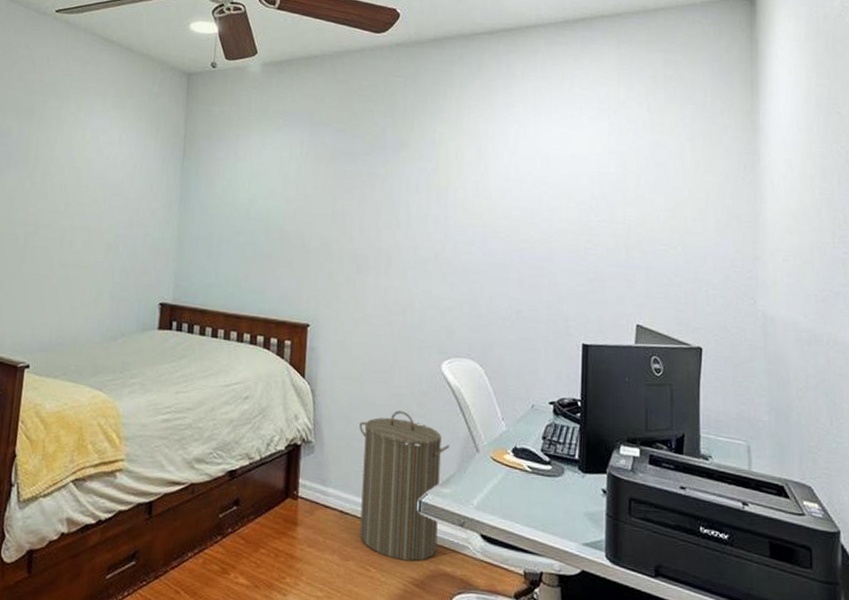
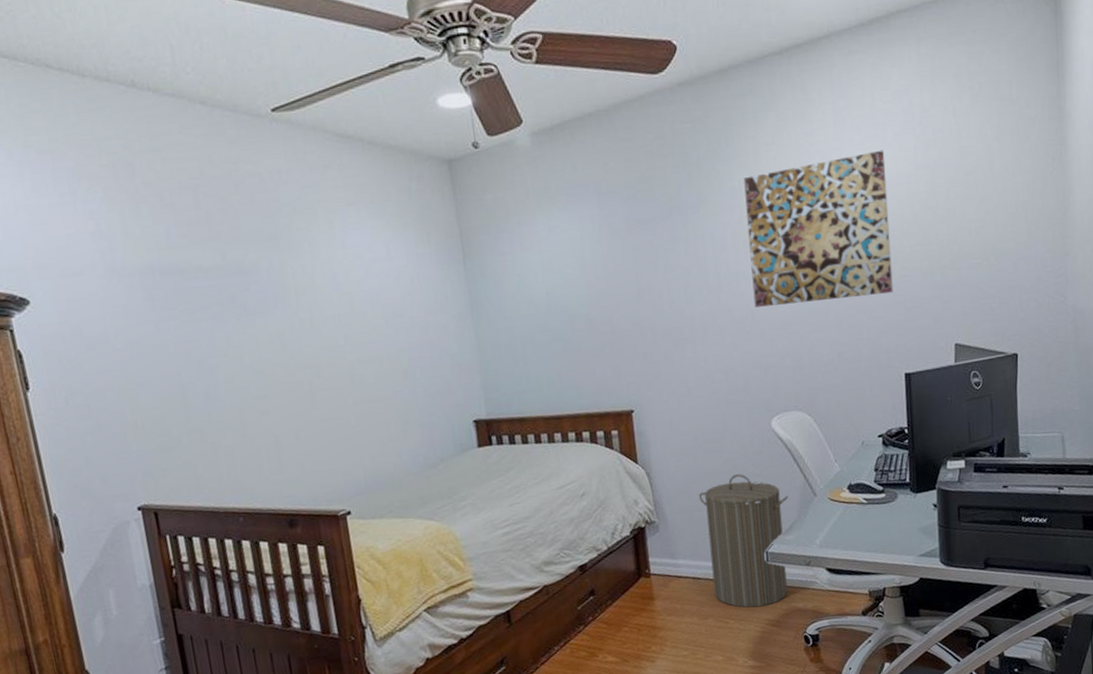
wall art: none [439,129,579,262] -> present [744,150,893,307]

